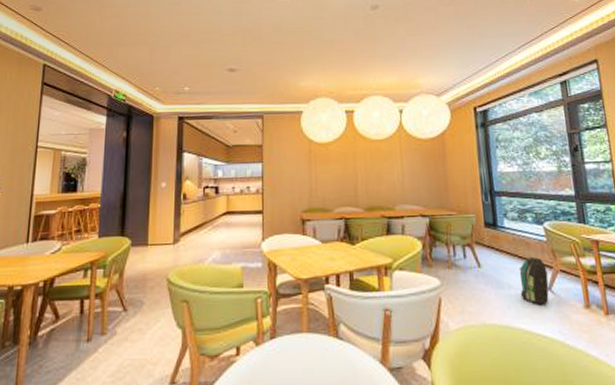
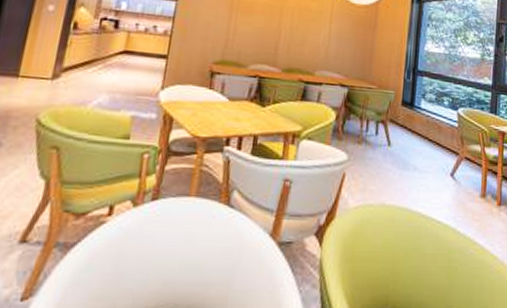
backpack: present [519,257,549,305] -> none [423,141,453,191]

